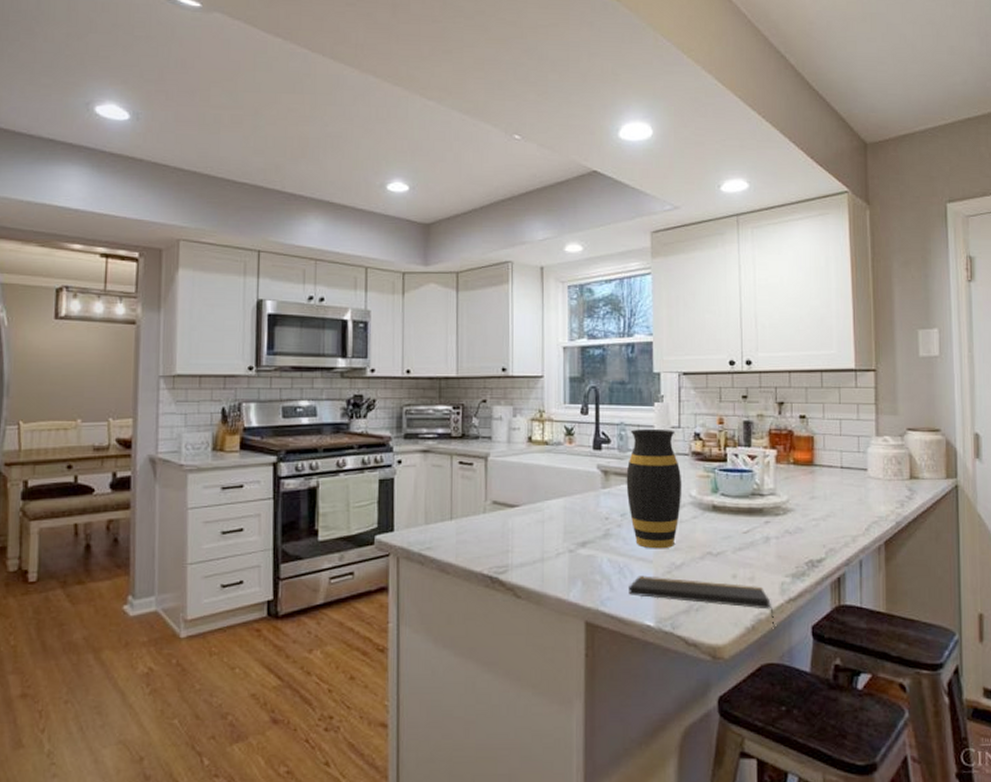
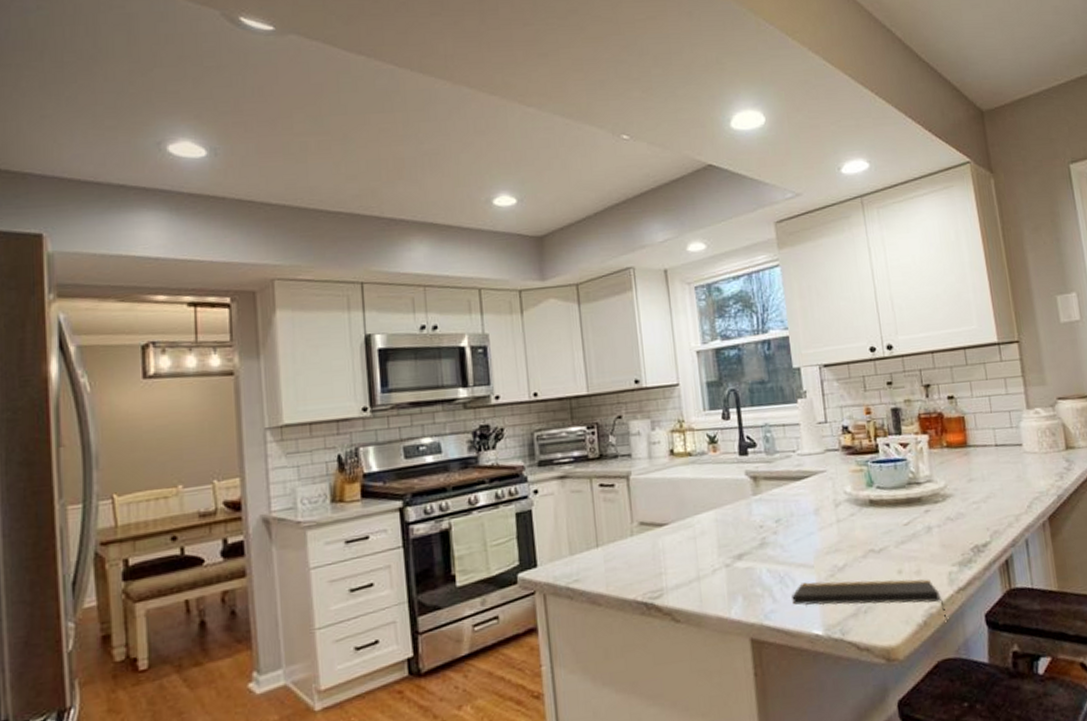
vase: present [626,429,682,549] -> none [776,426,837,553]

